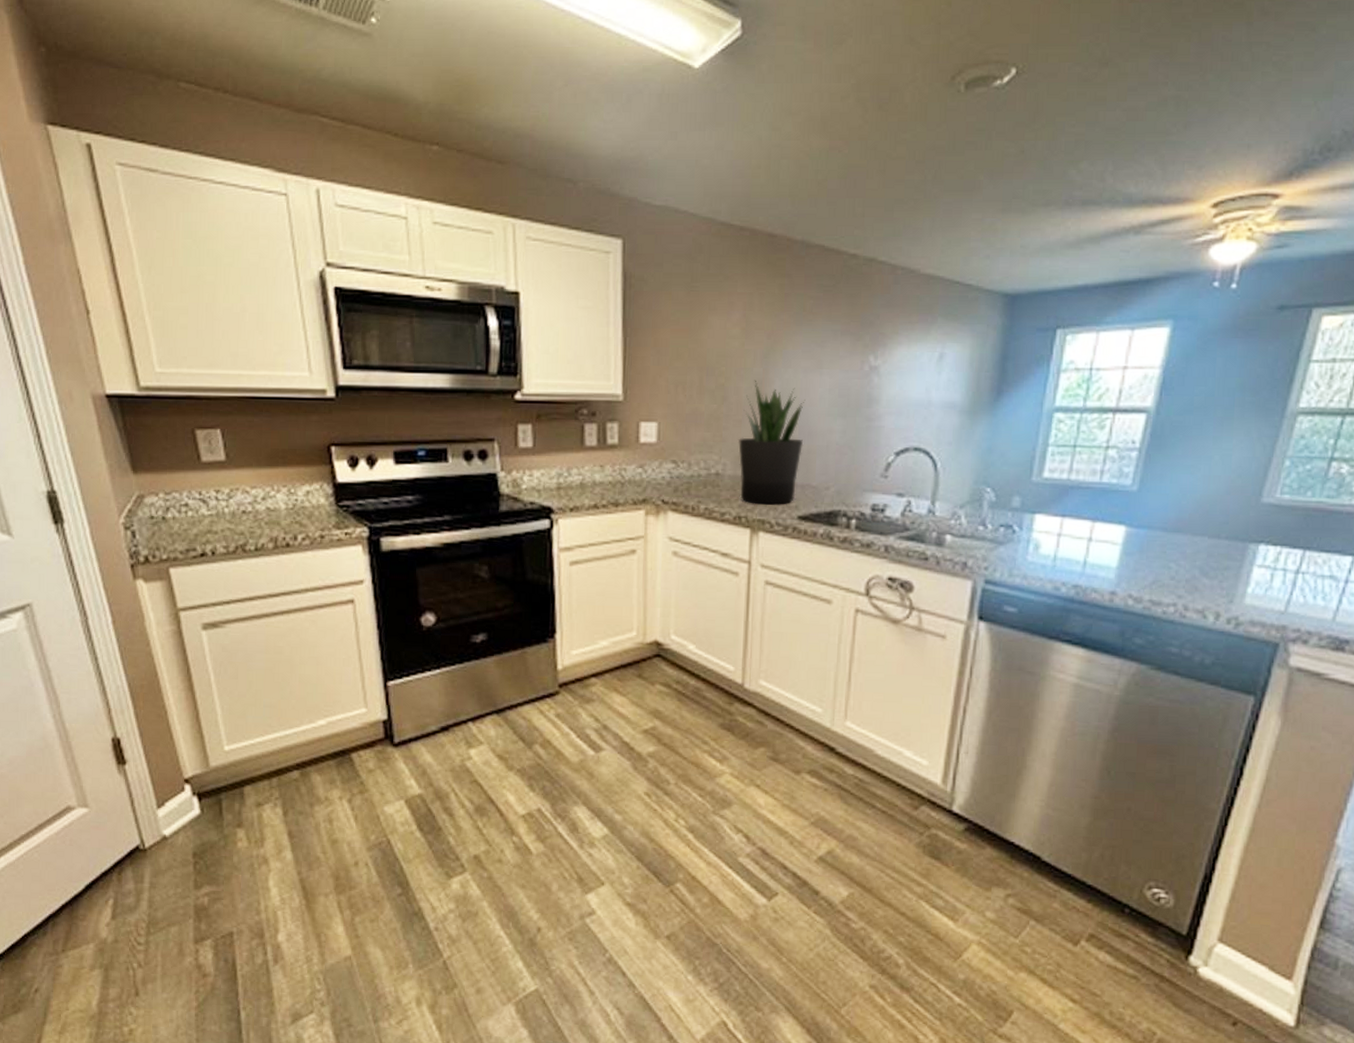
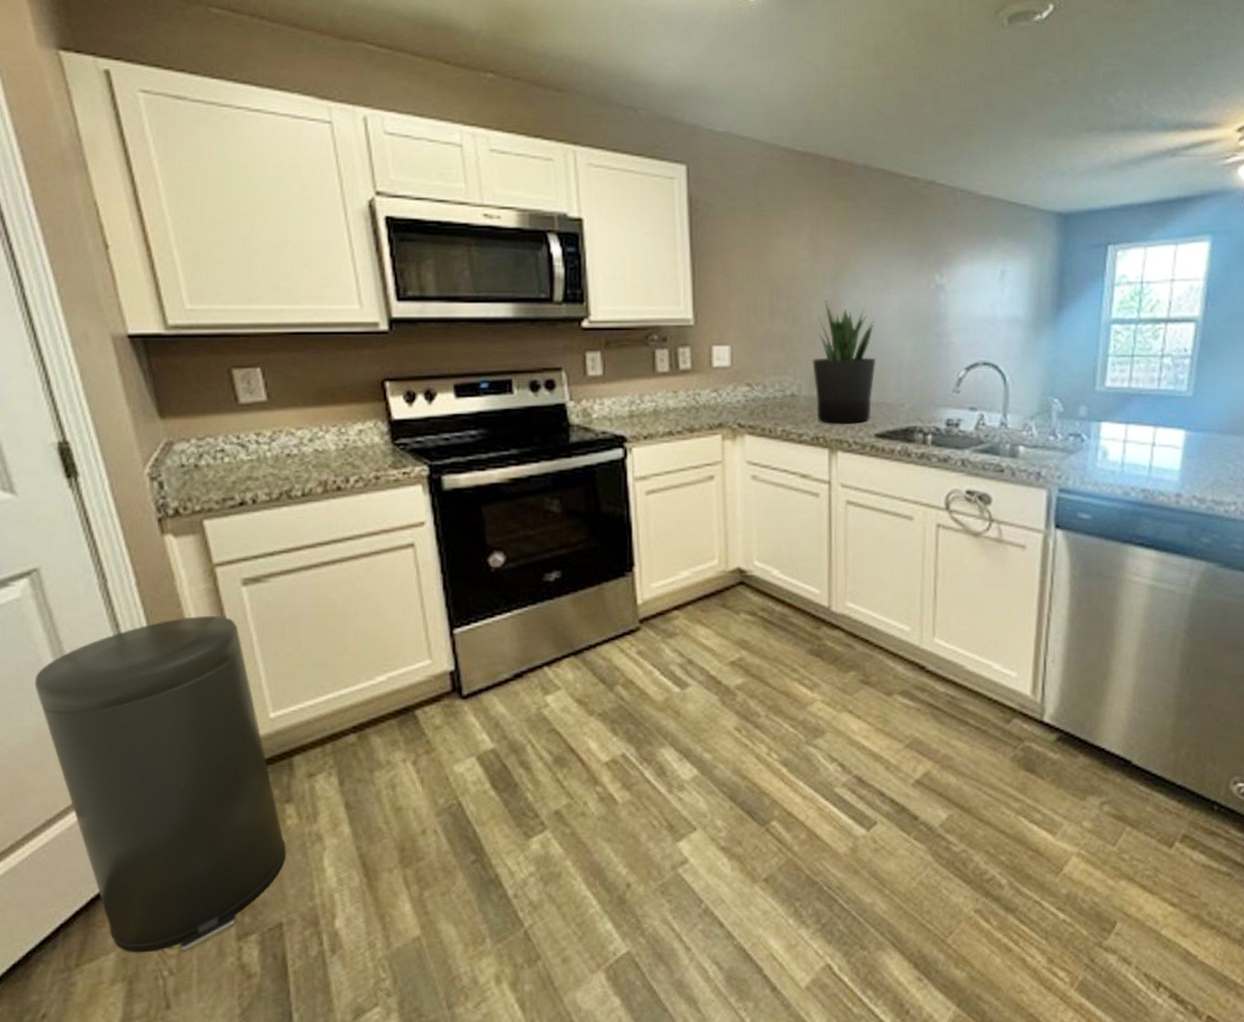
pedal bin: none [28,655,237,949] -> present [34,616,286,952]

